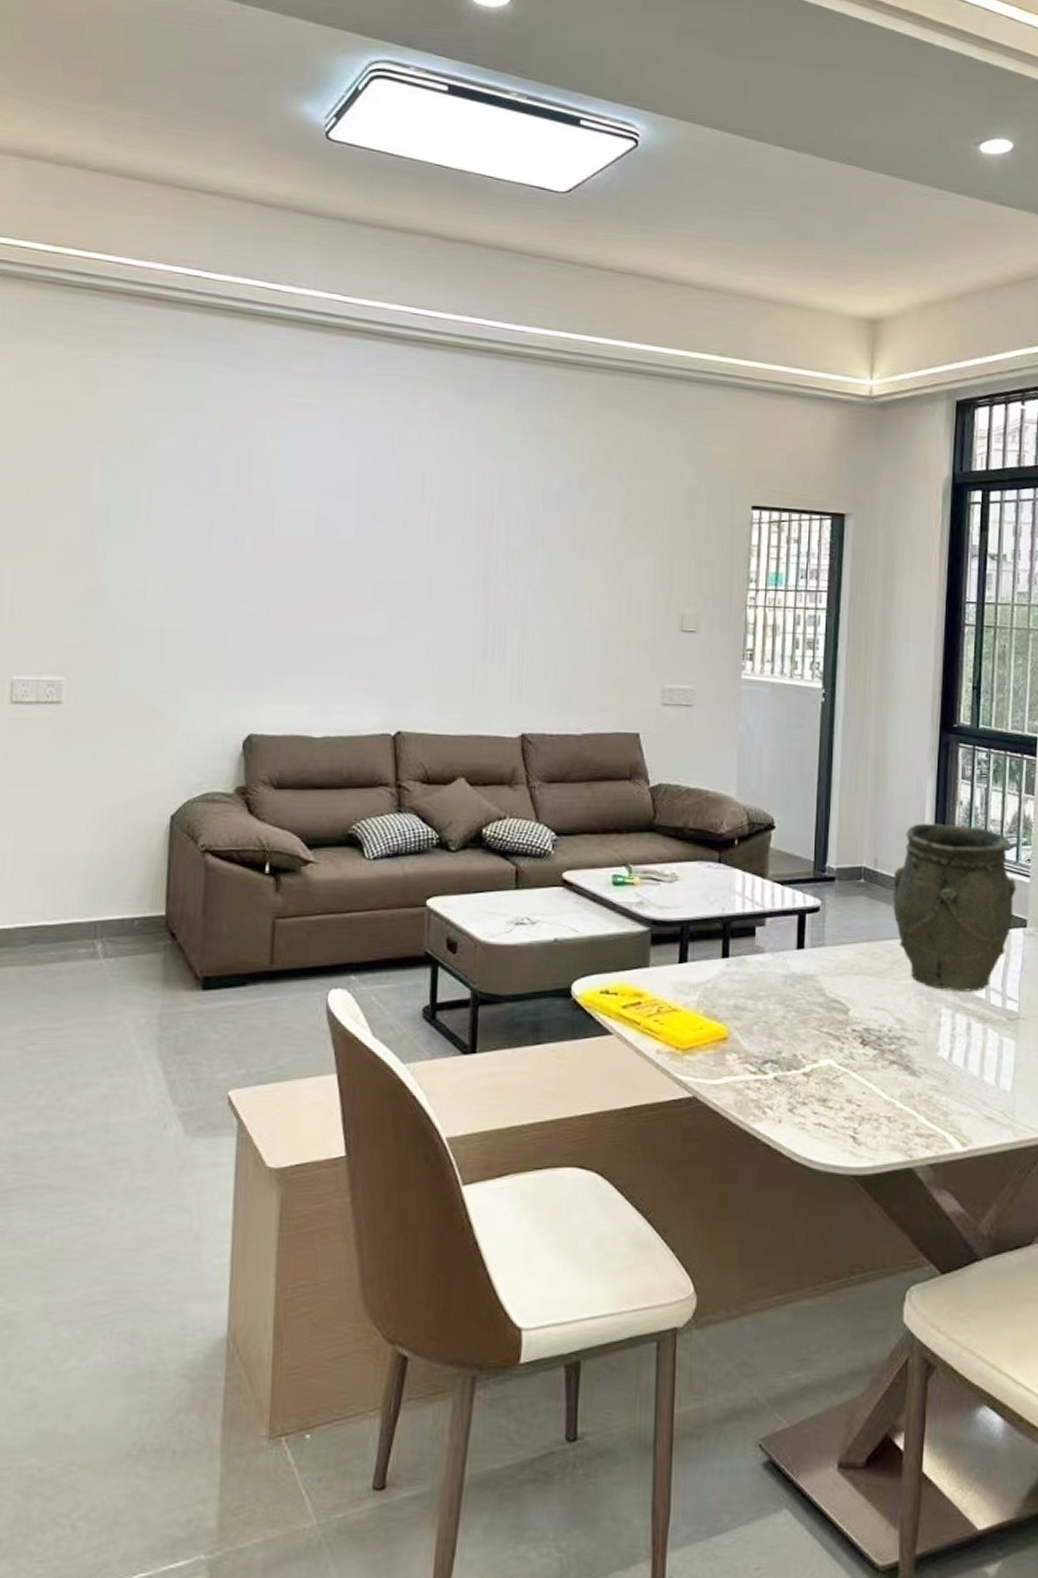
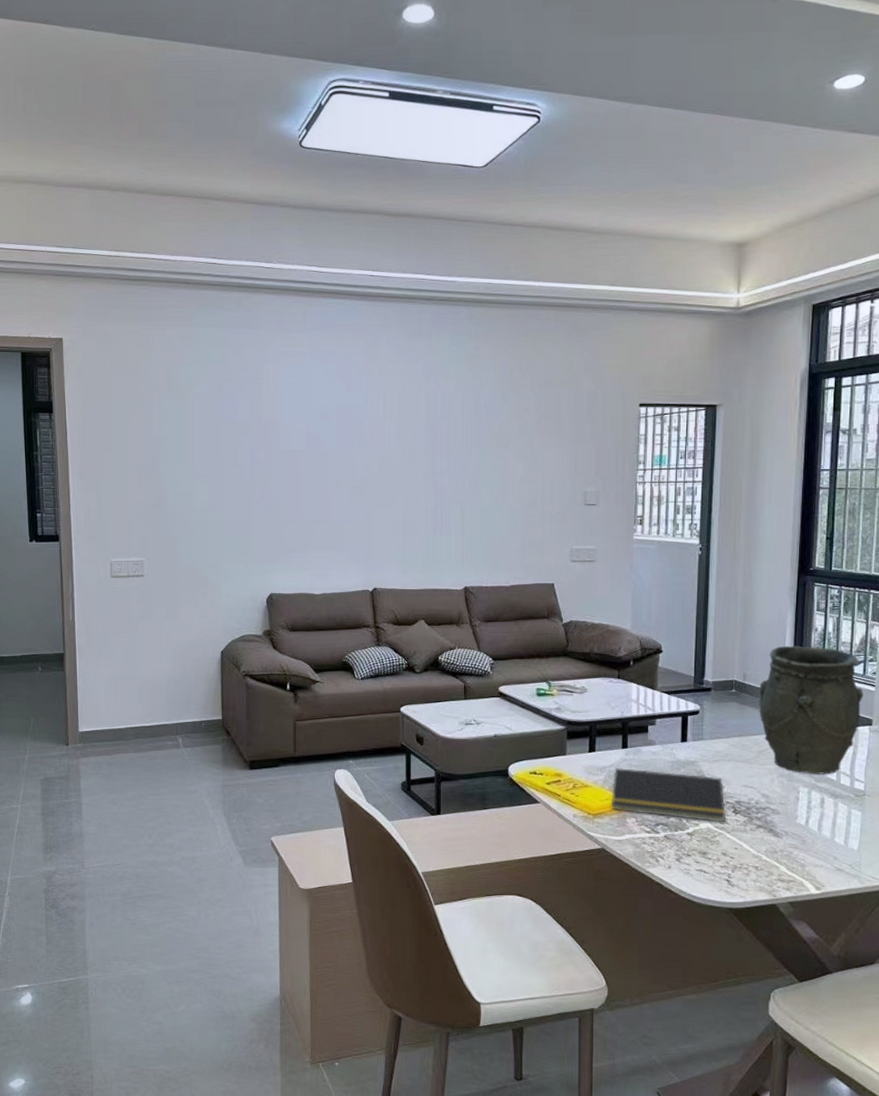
notepad: none [706,985,851,1059] -> present [611,768,726,823]

